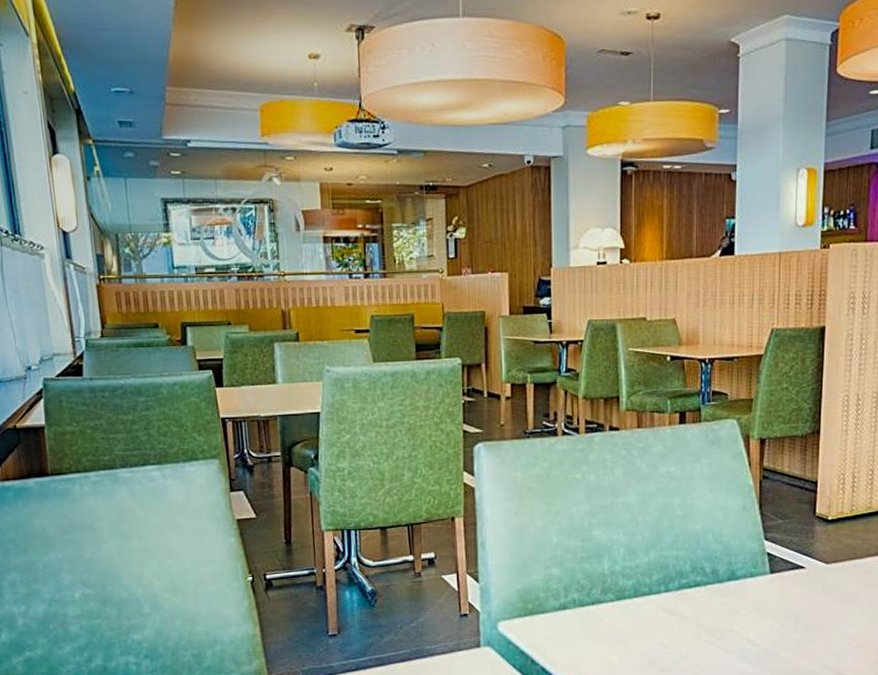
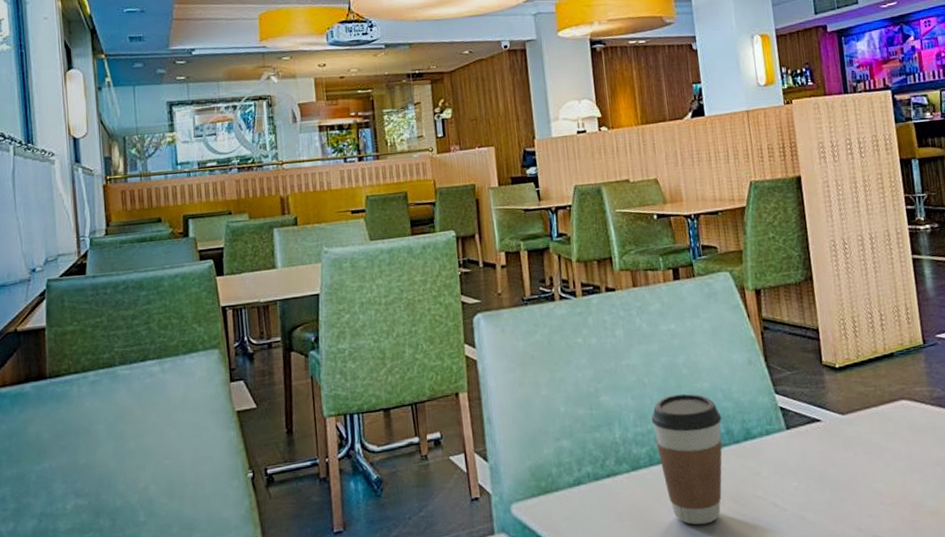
coffee cup: none [640,533,709,652] -> present [651,393,723,525]

